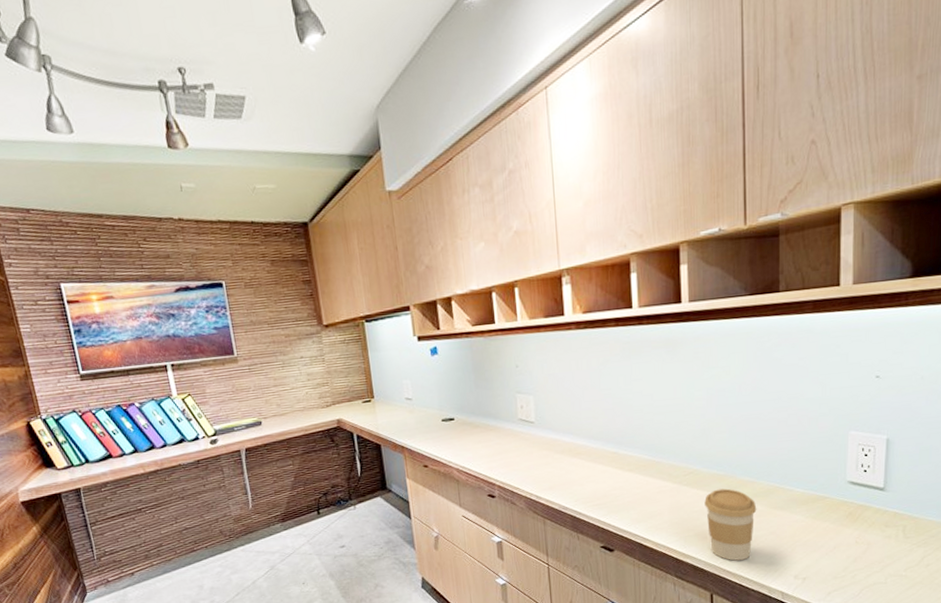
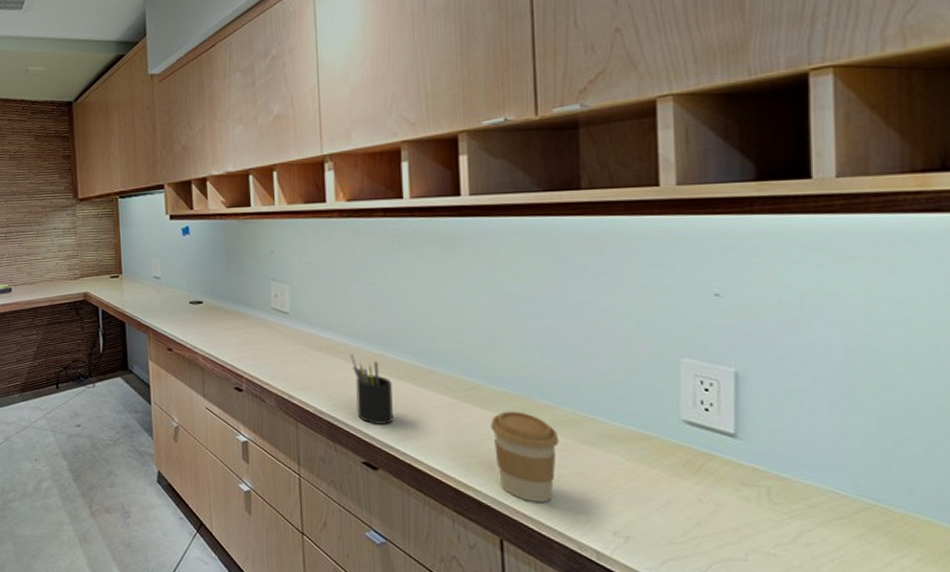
pen holder: none [588,452,626,513] -> present [349,352,393,424]

